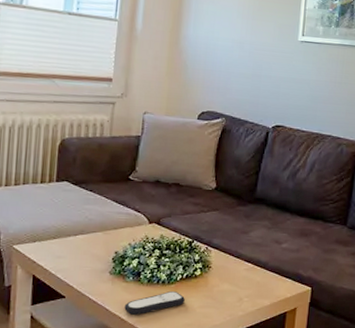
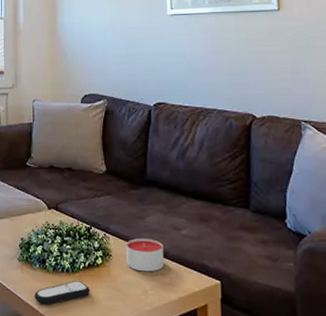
candle: none [225,251,263,282] -> present [126,238,164,272]

